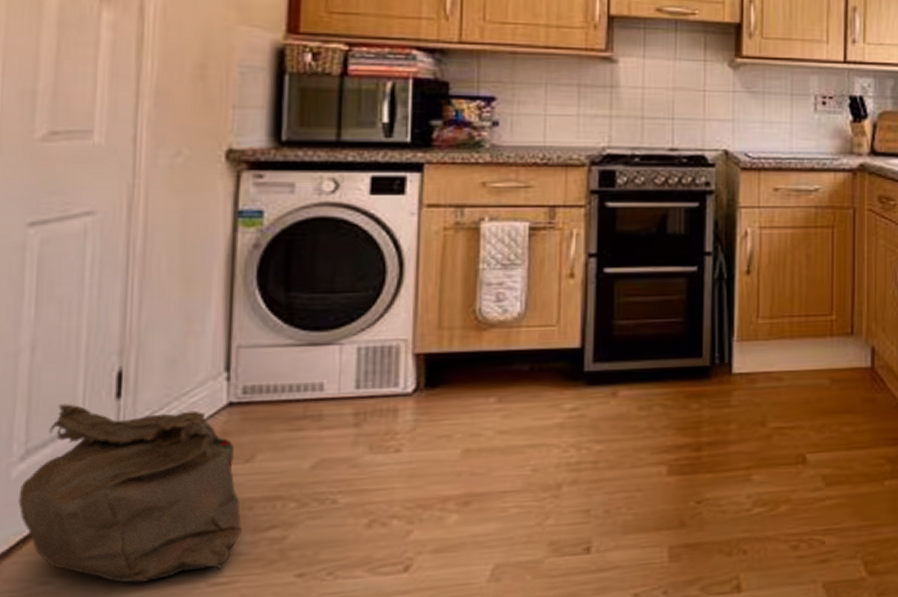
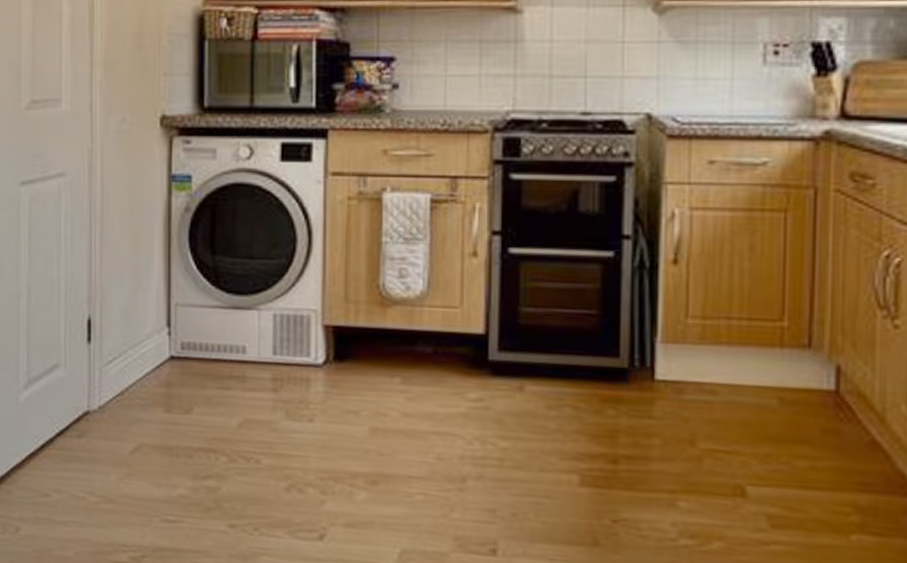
bag: present [18,404,242,583] -> none [25,343,184,509]

